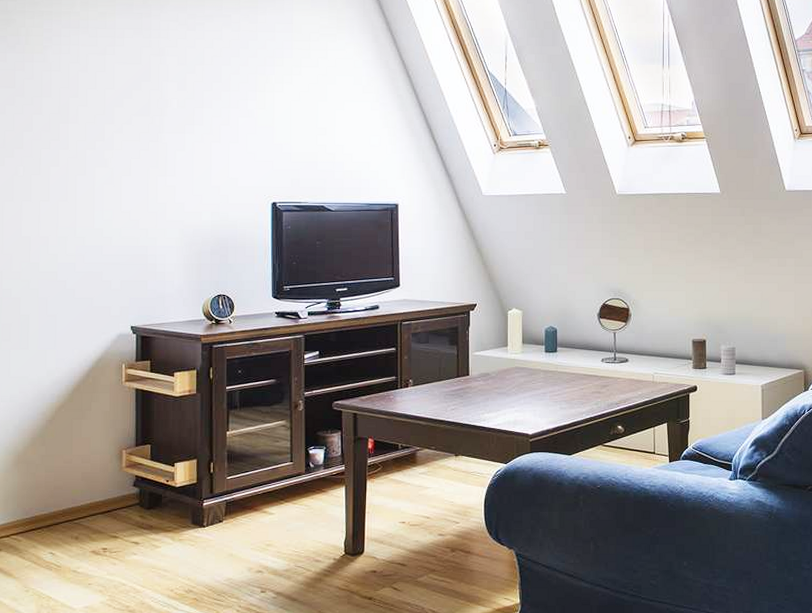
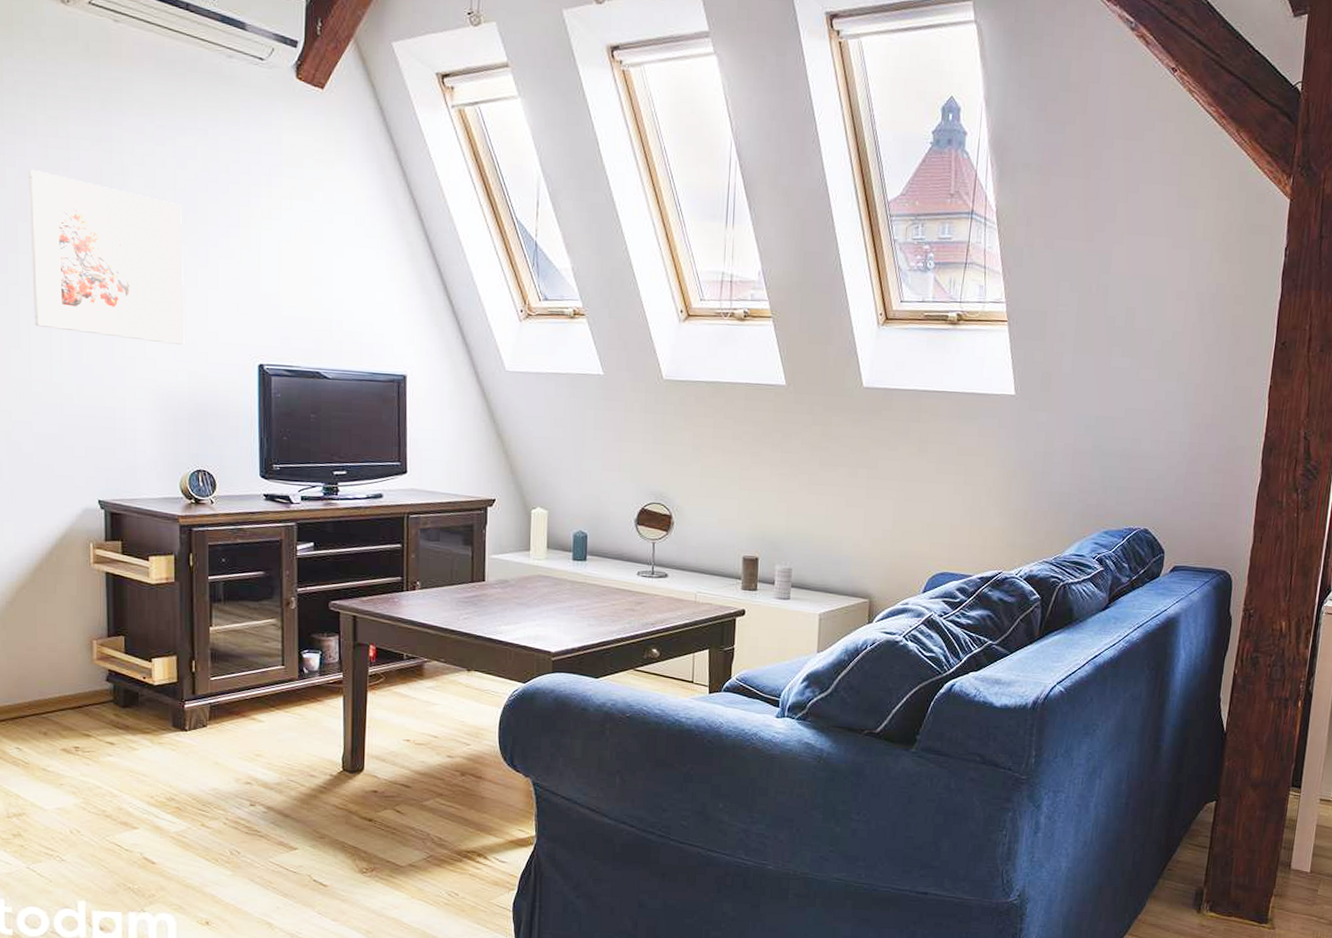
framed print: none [79,55,209,190] -> present [28,169,185,345]

